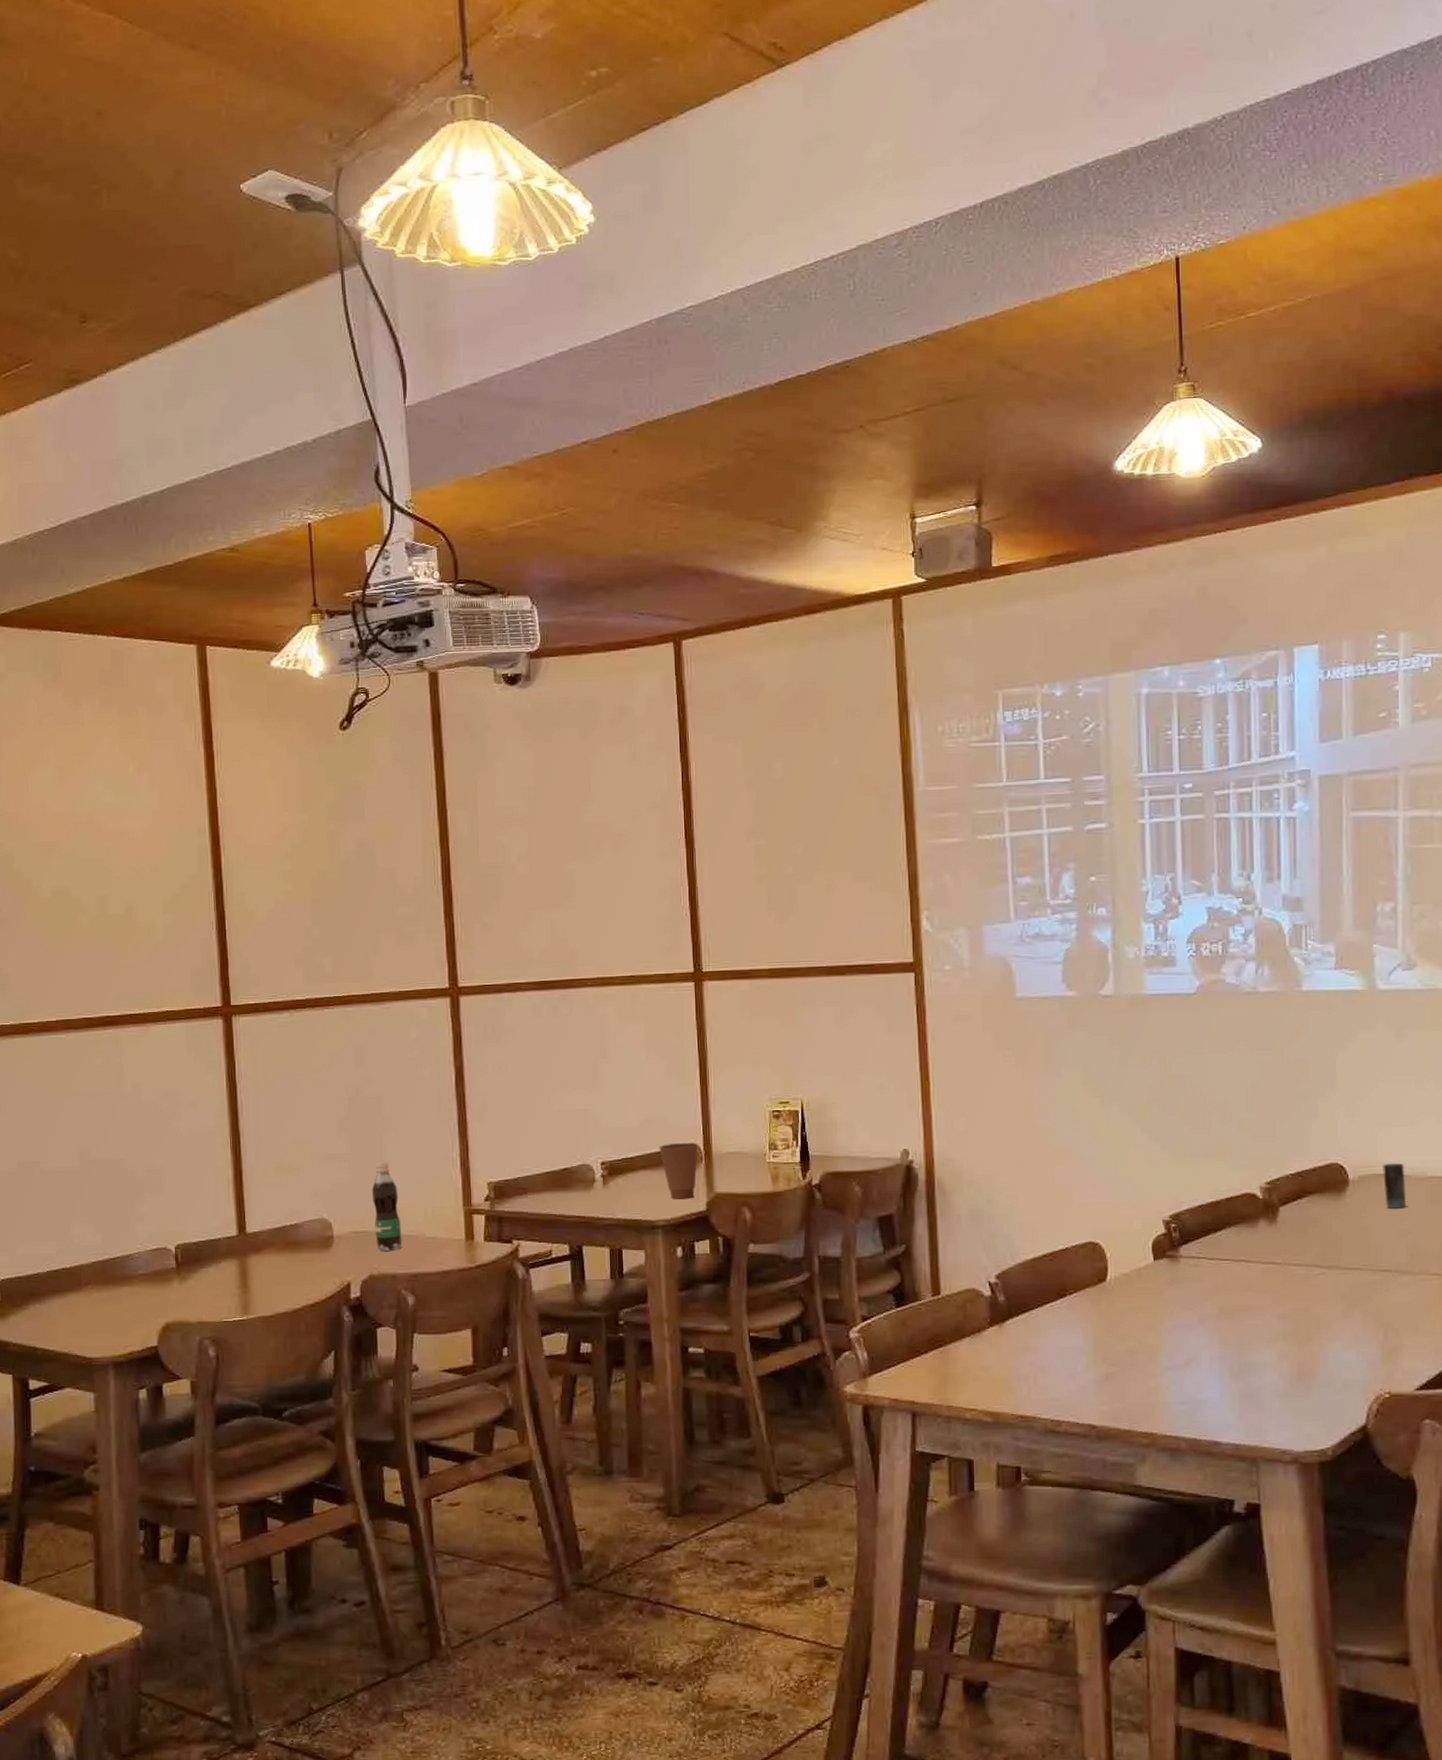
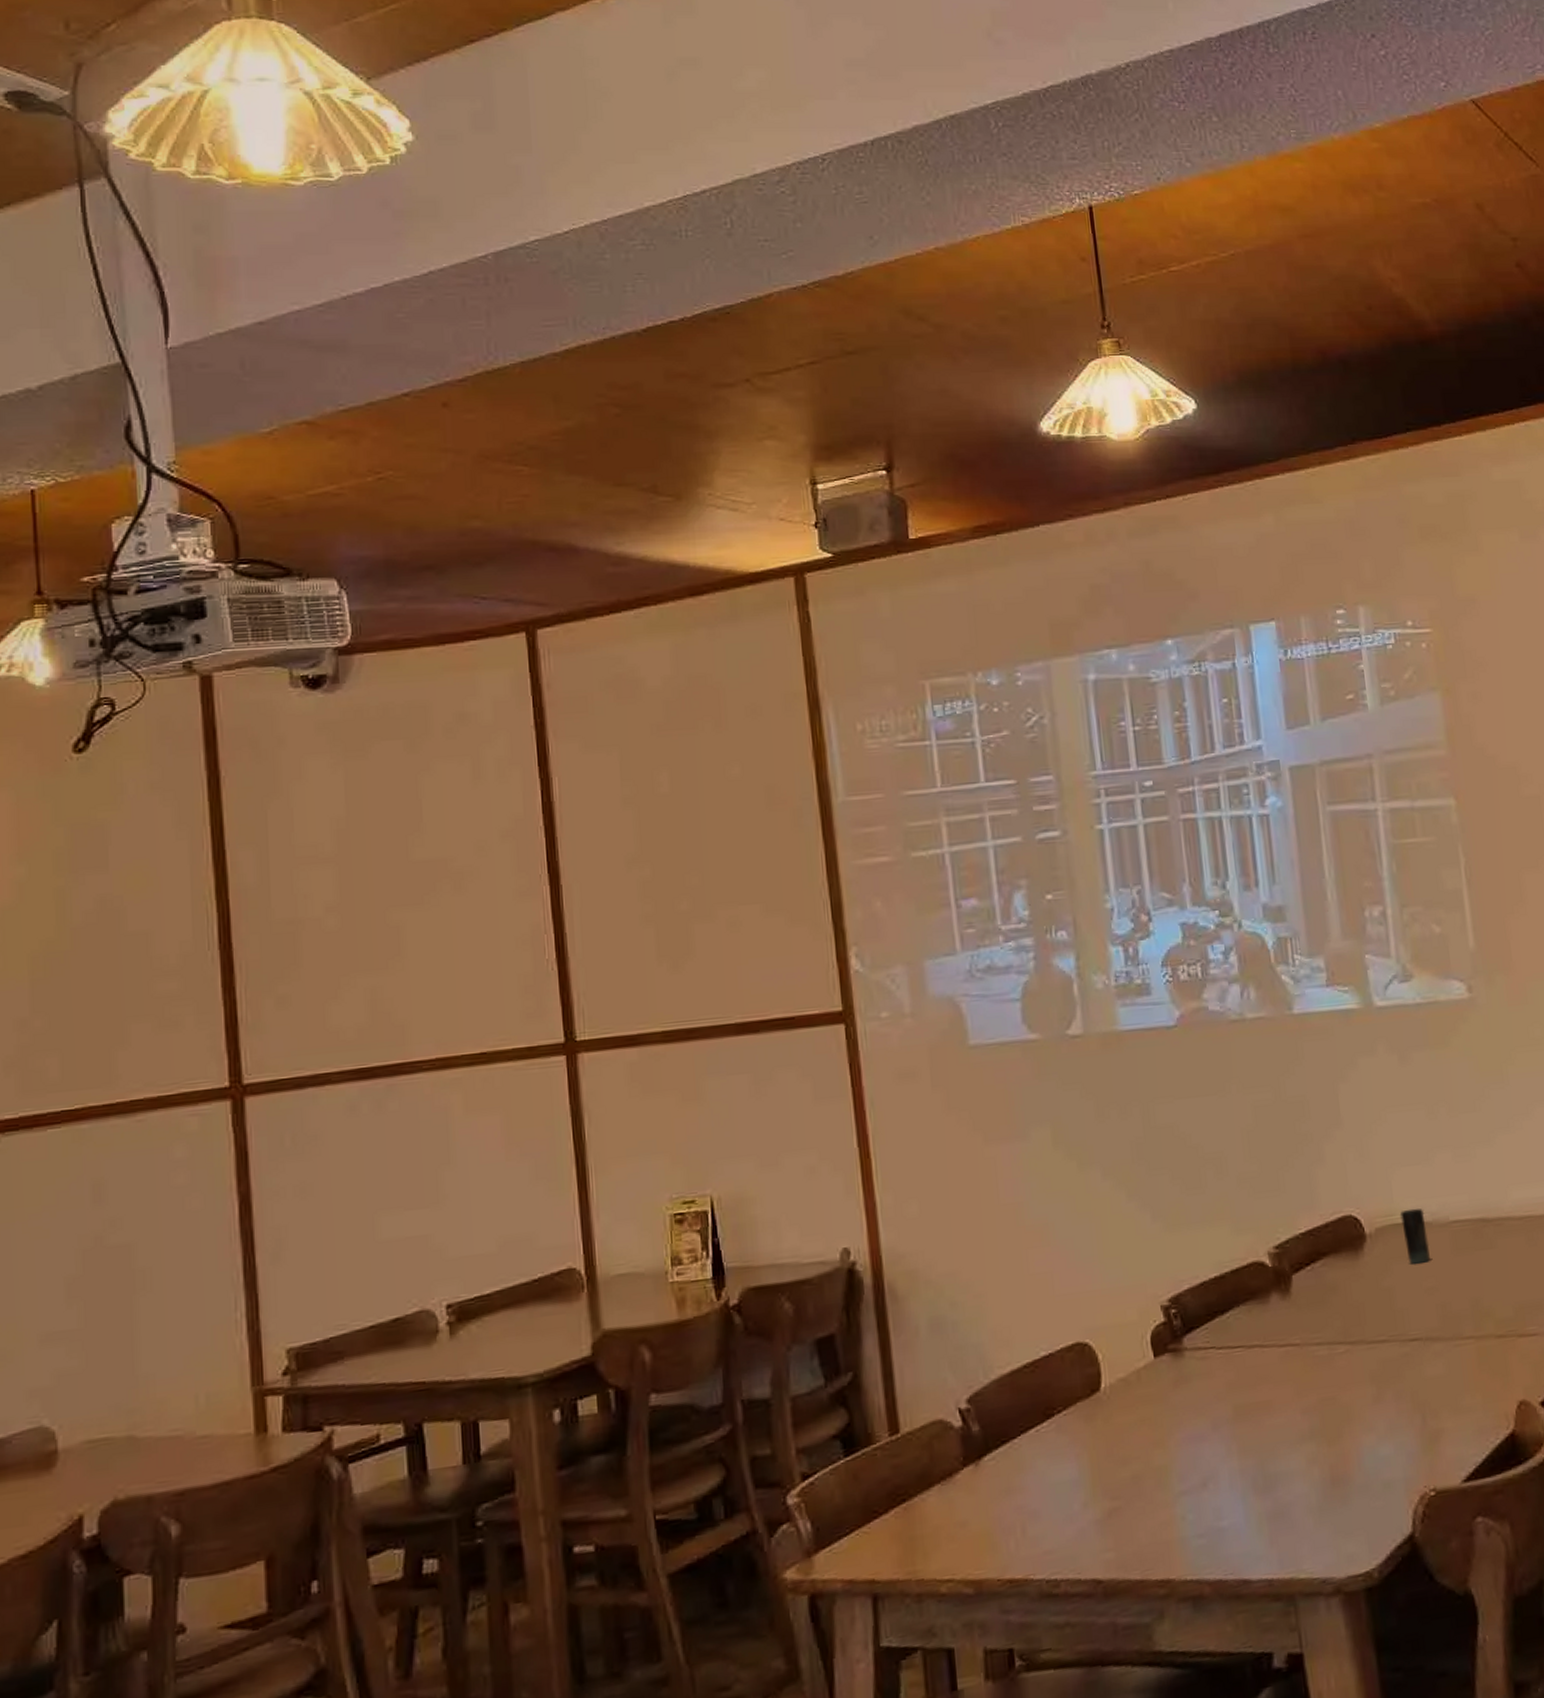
bottle: present [371,1161,402,1252] -> none [115,1334,162,1466]
cup: present [659,1142,698,1199] -> none [525,1265,578,1345]

